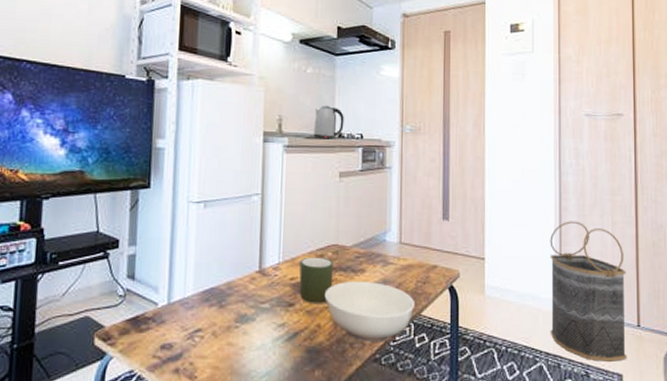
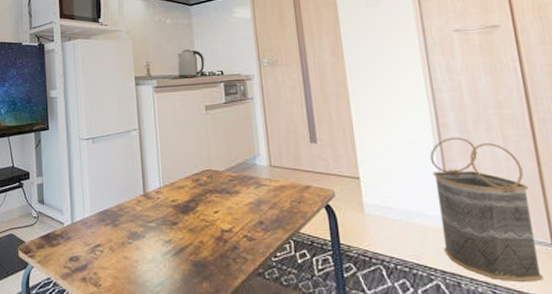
mug: present [299,257,334,305] -> none [178,181,211,224]
bowl: present [324,281,416,342] -> none [204,201,293,258]

